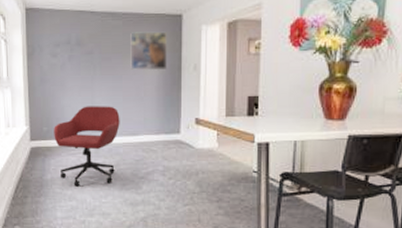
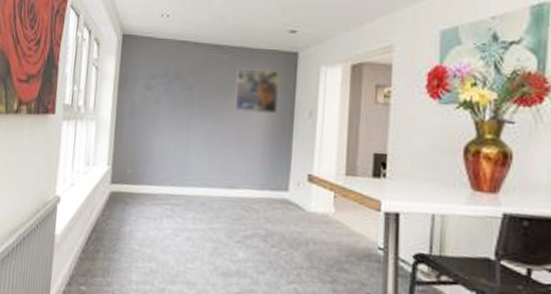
office chair: present [54,106,120,187] -> none [138,148,218,245]

